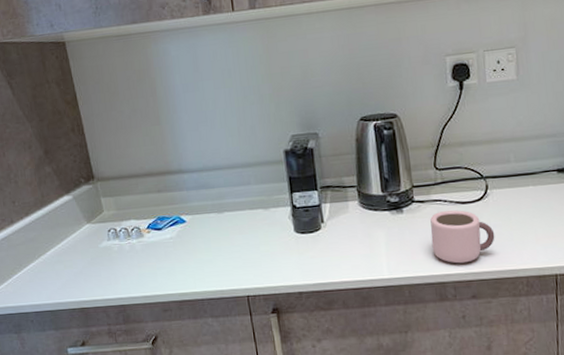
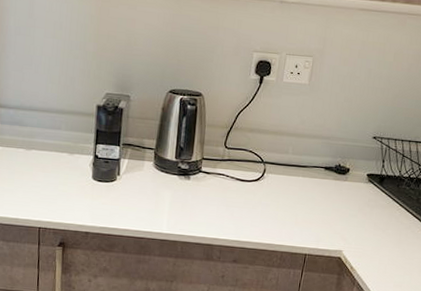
mug: present [430,210,495,264] -> none [208,184,263,232]

